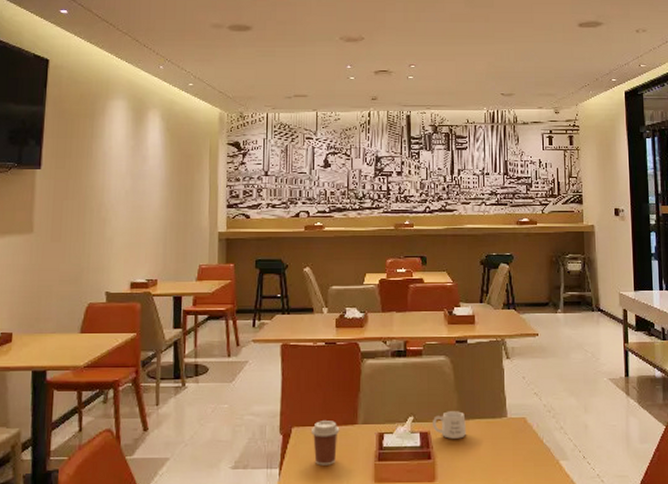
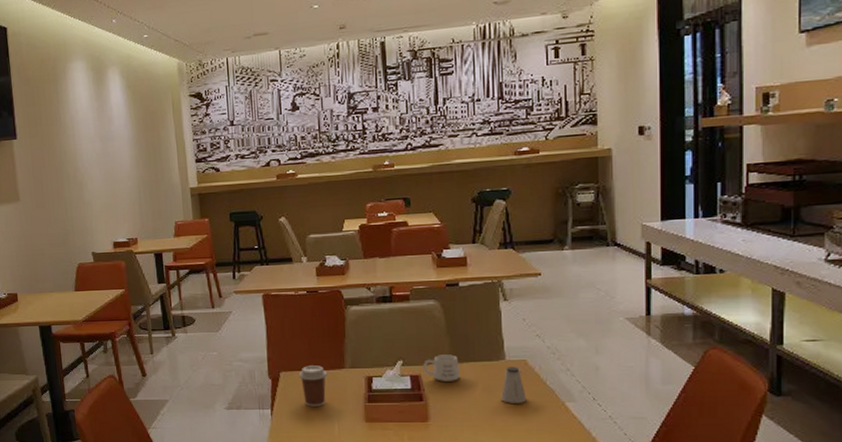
saltshaker: none [503,424,526,462] -> present [501,367,527,403]

